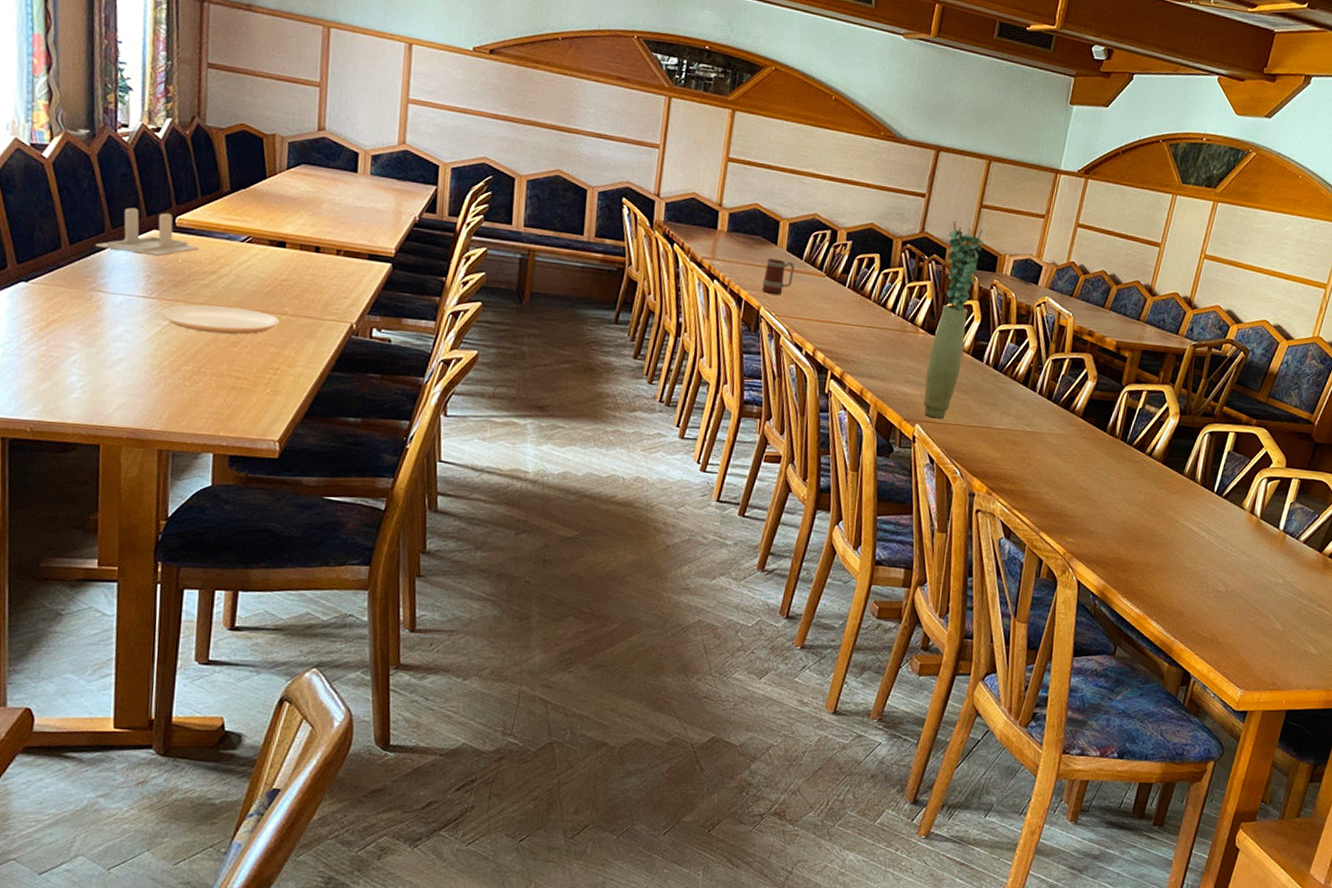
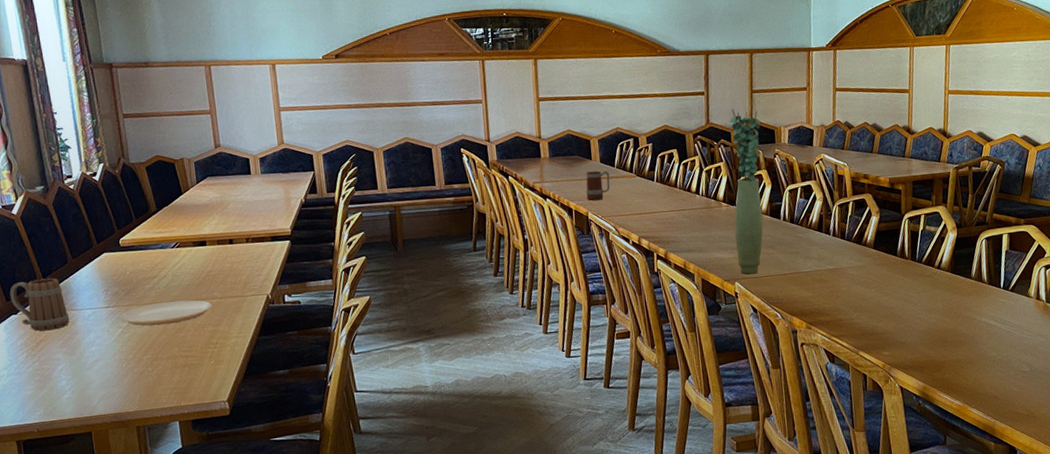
beer mug: none [22,243,96,311] -> present [10,278,70,331]
napkin holder: present [94,207,199,256] -> none [62,237,141,276]

